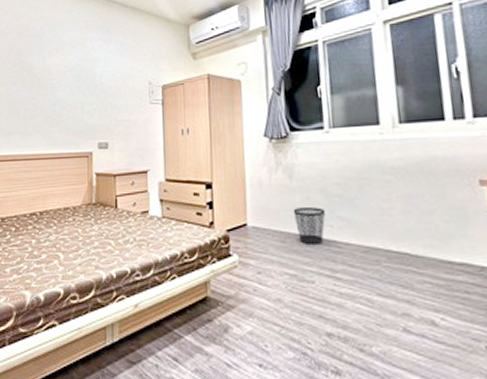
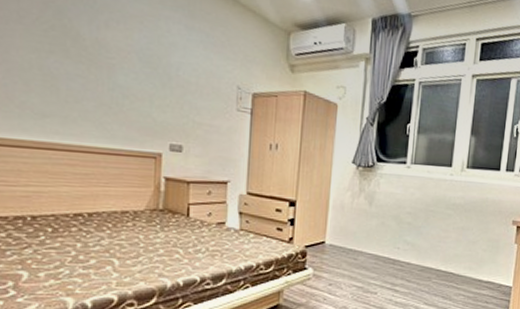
wastebasket: present [293,207,326,244] -> none [368,231,396,262]

